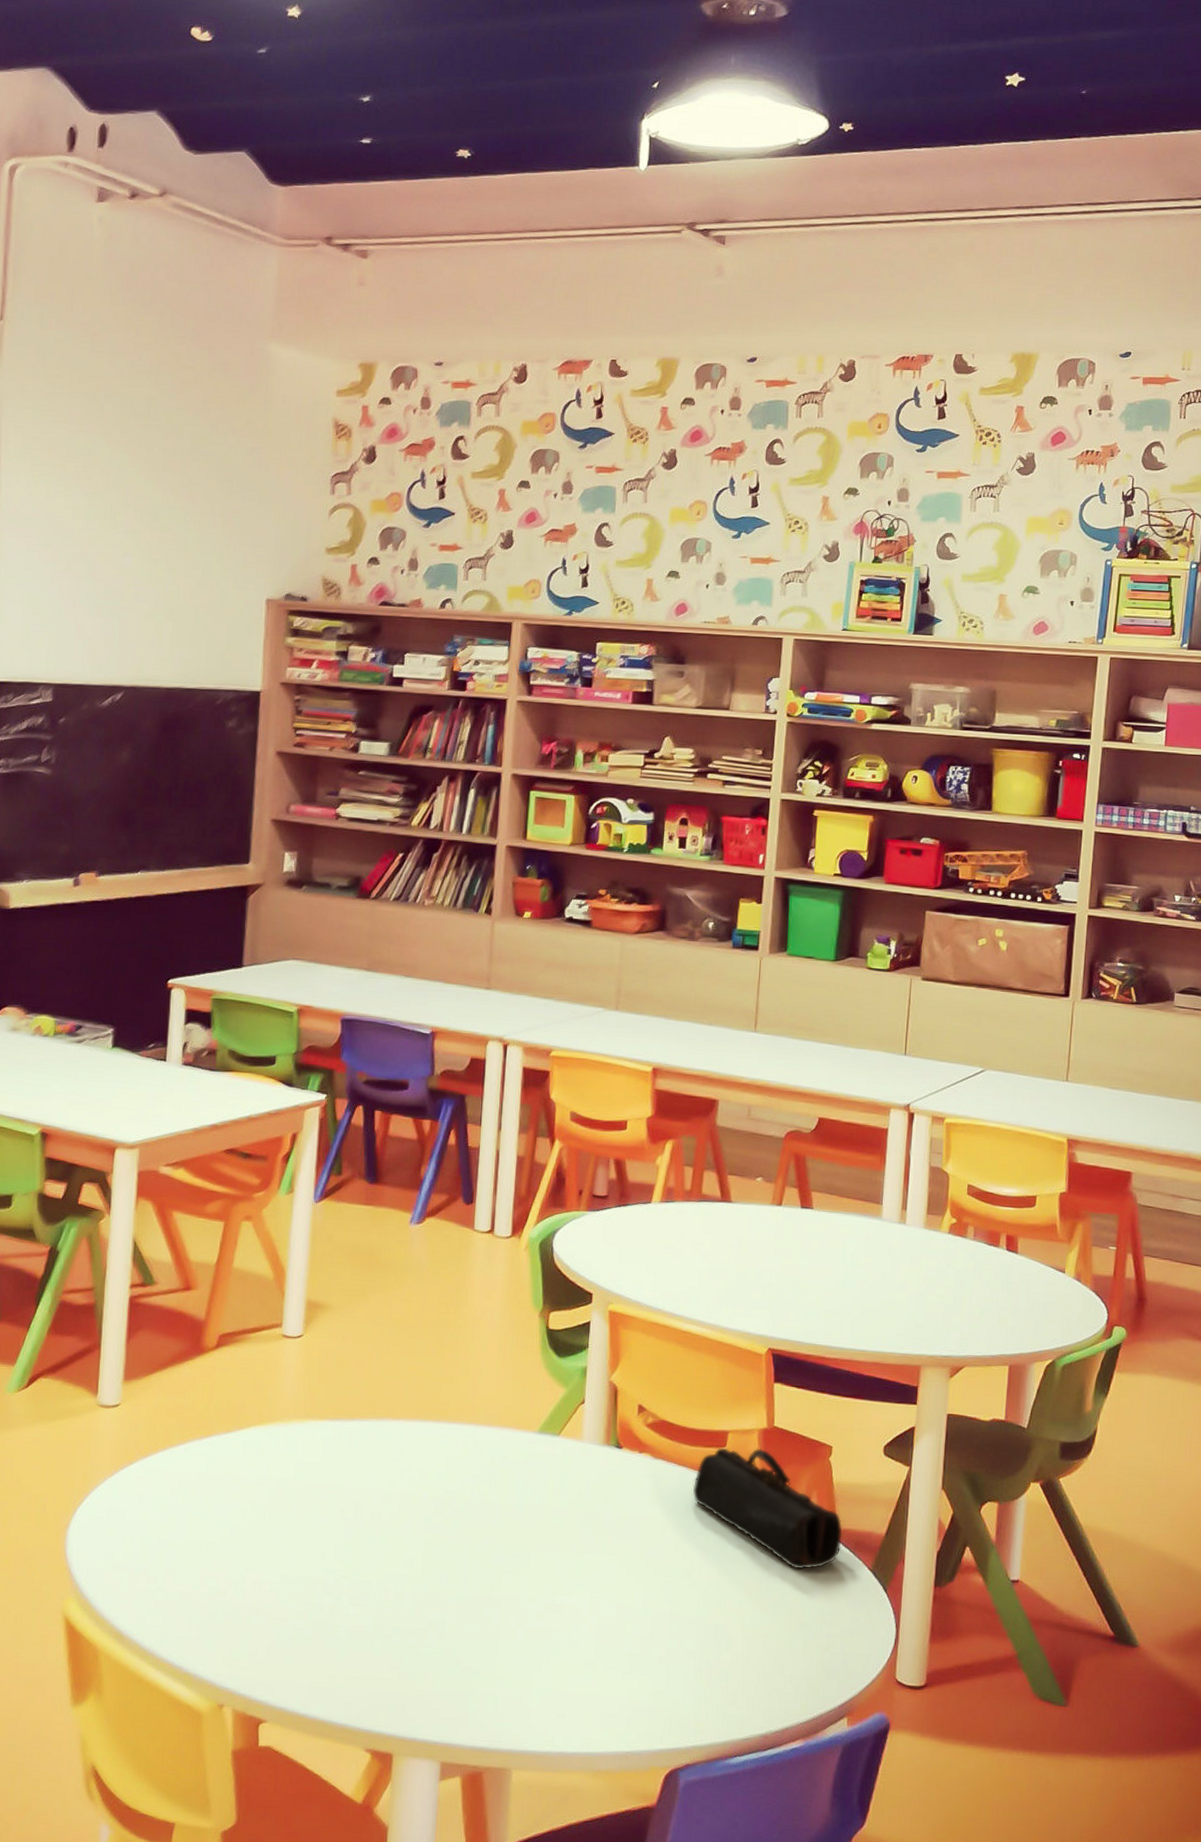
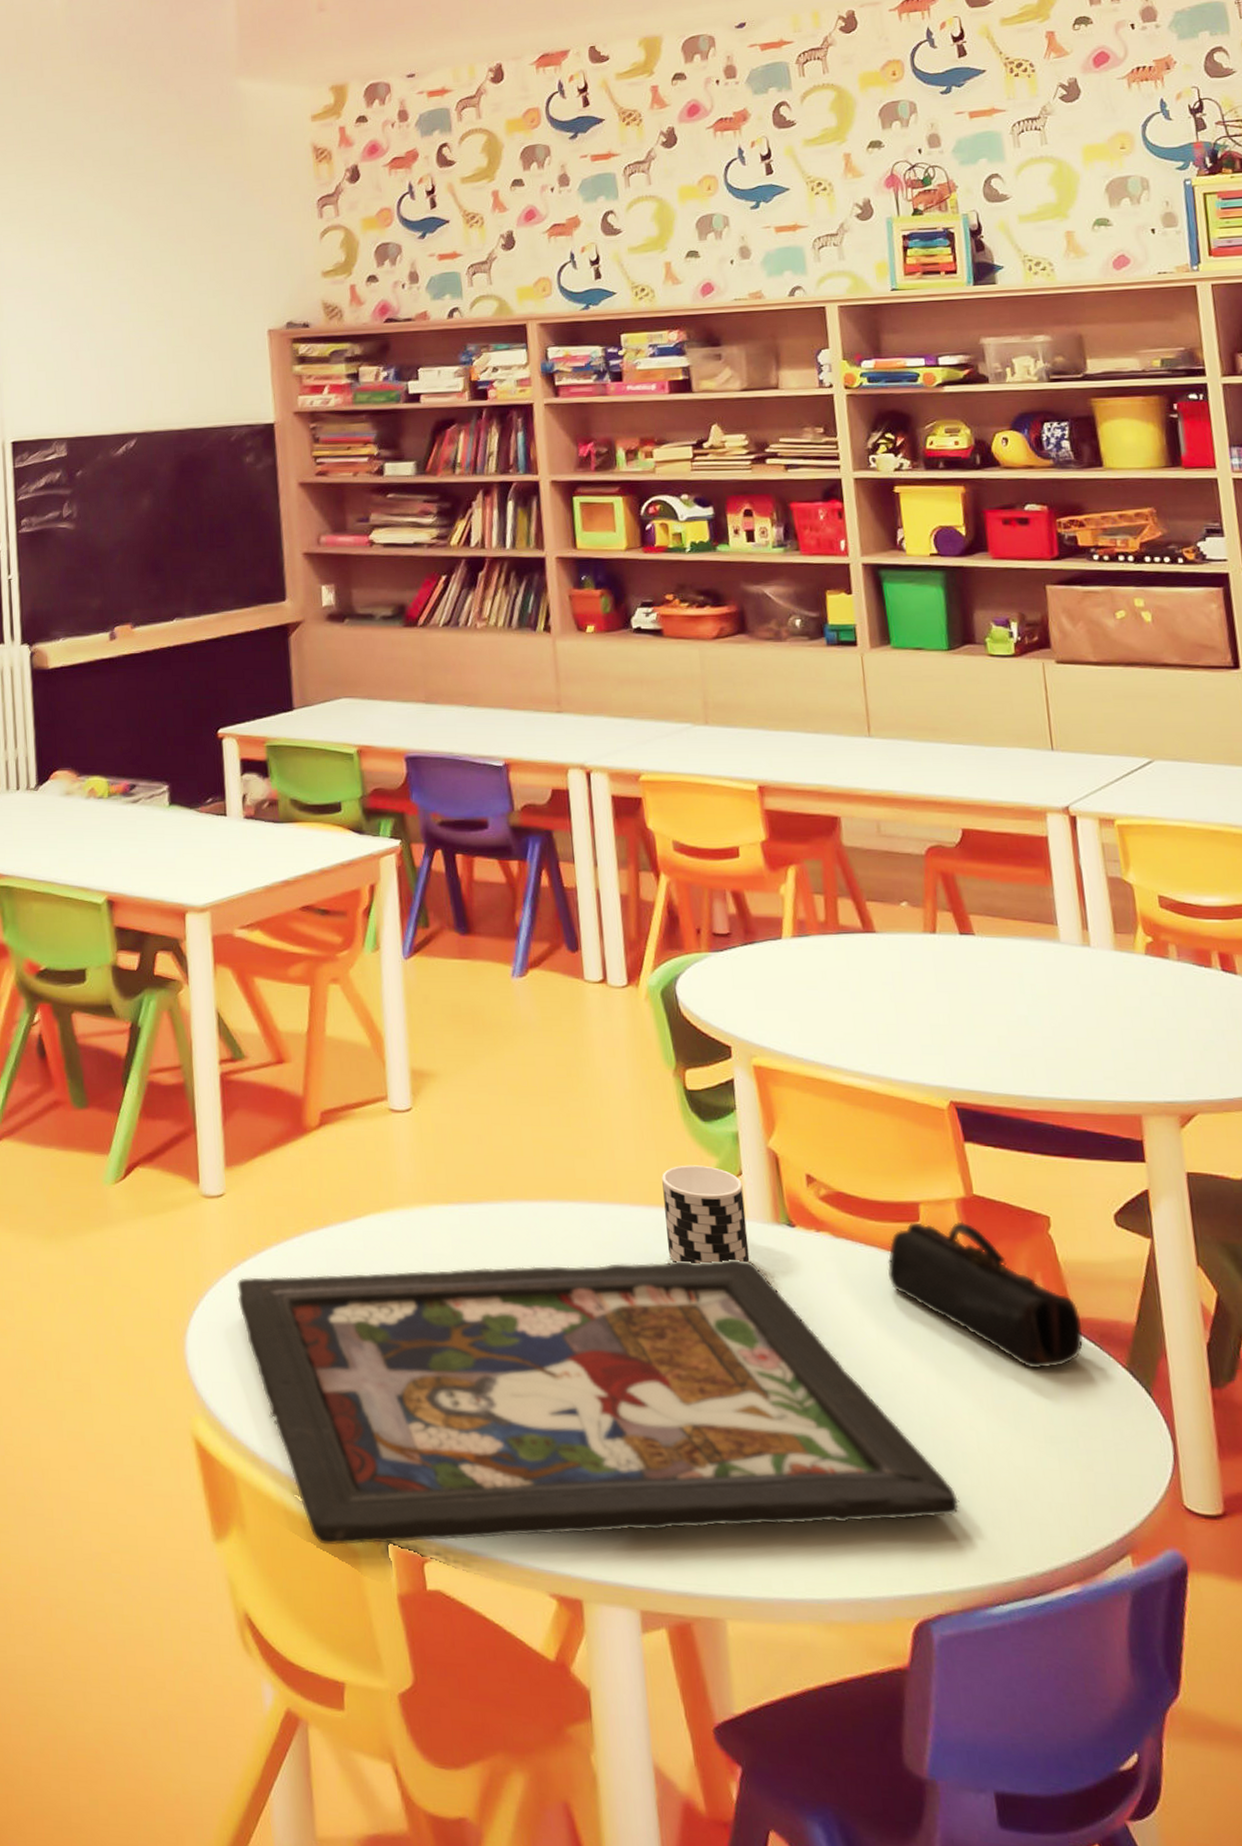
board game: none [121,1474,719,1709] -> present [237,1260,960,1546]
cup: none [511,1393,583,1477] -> present [662,1165,750,1264]

